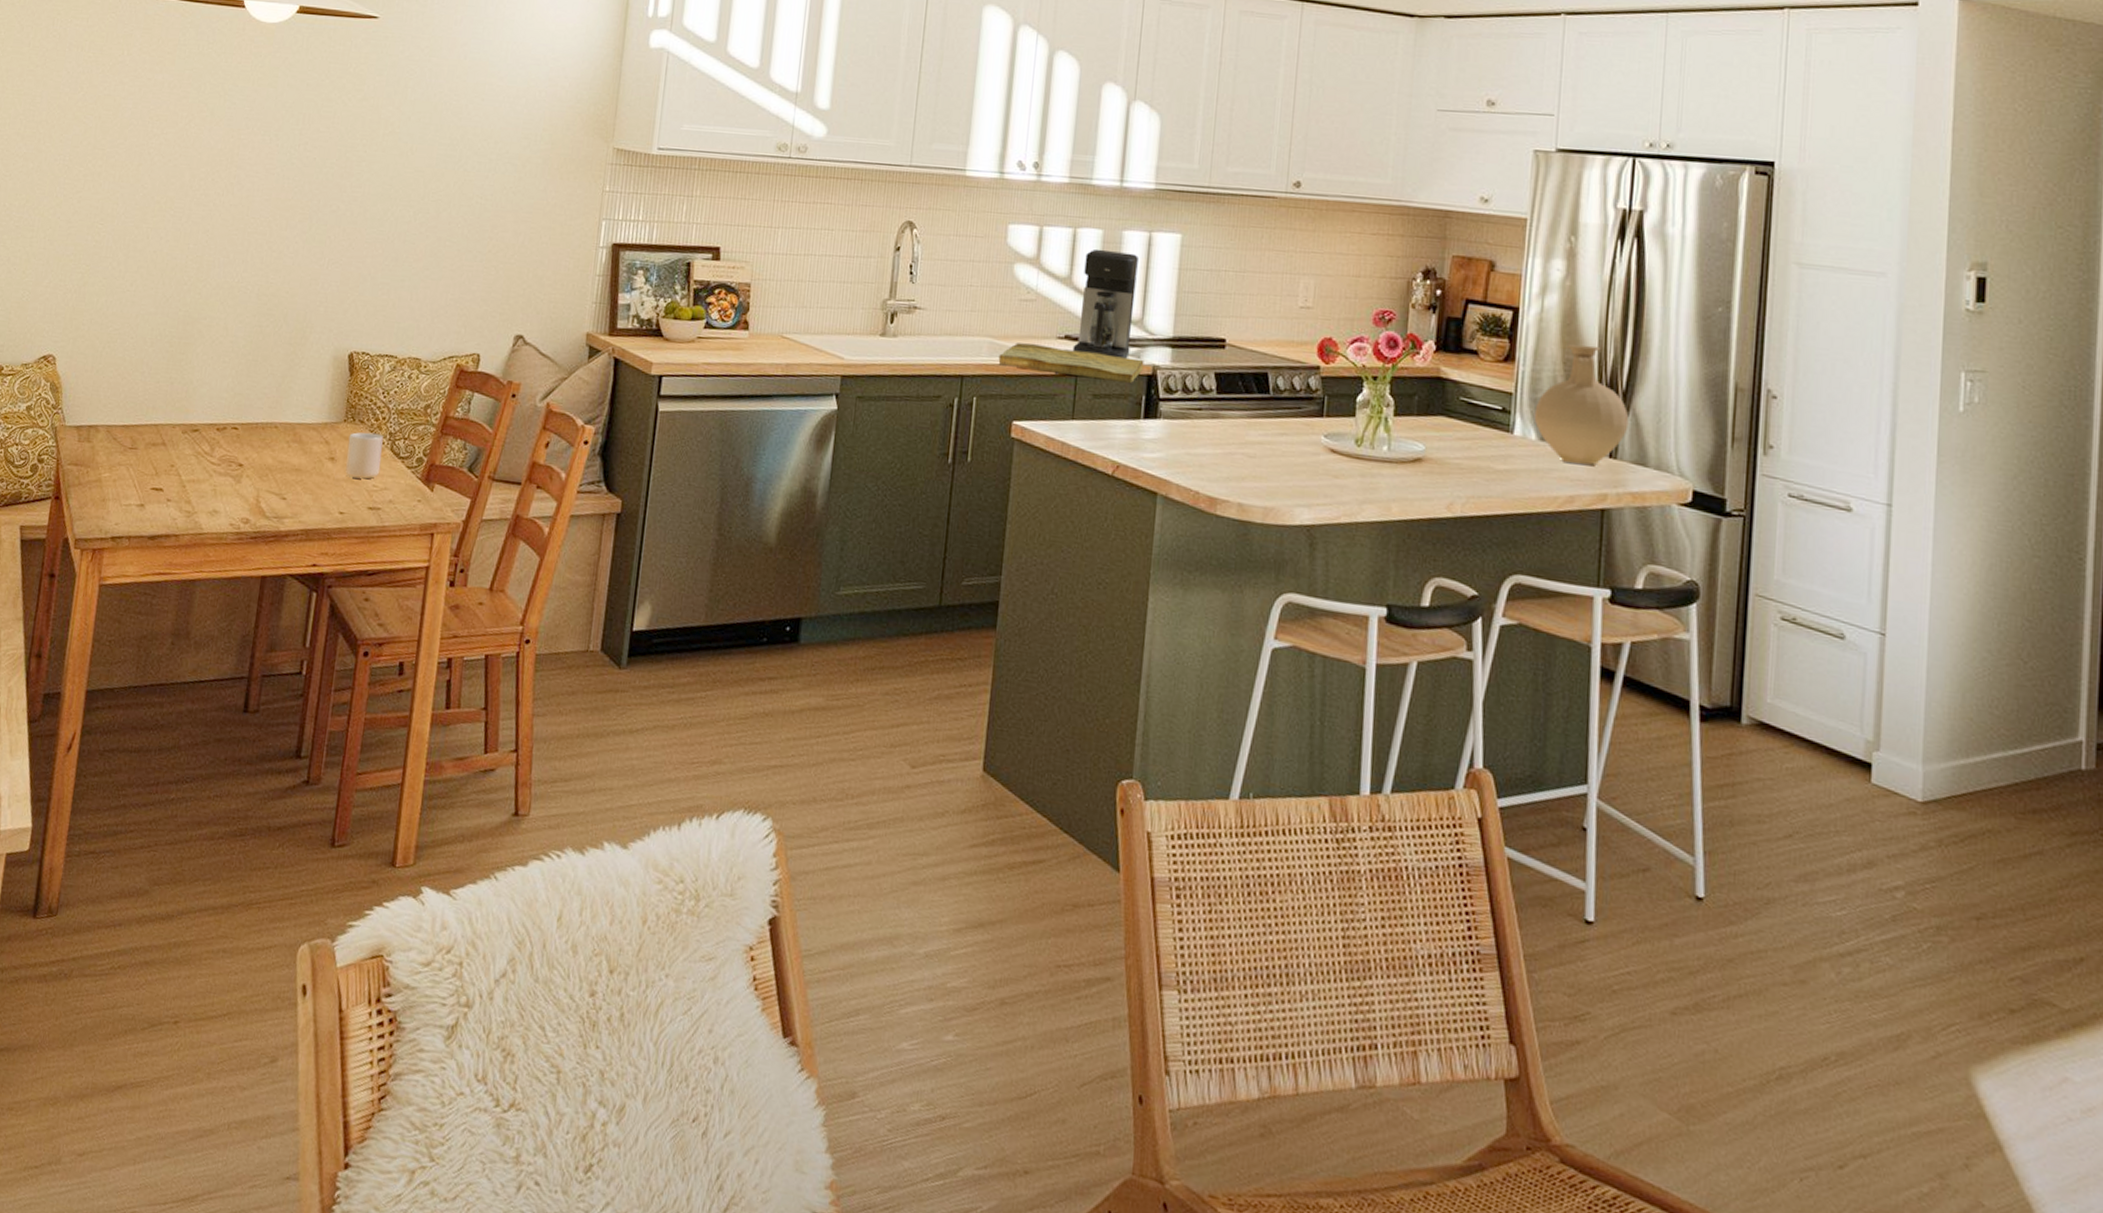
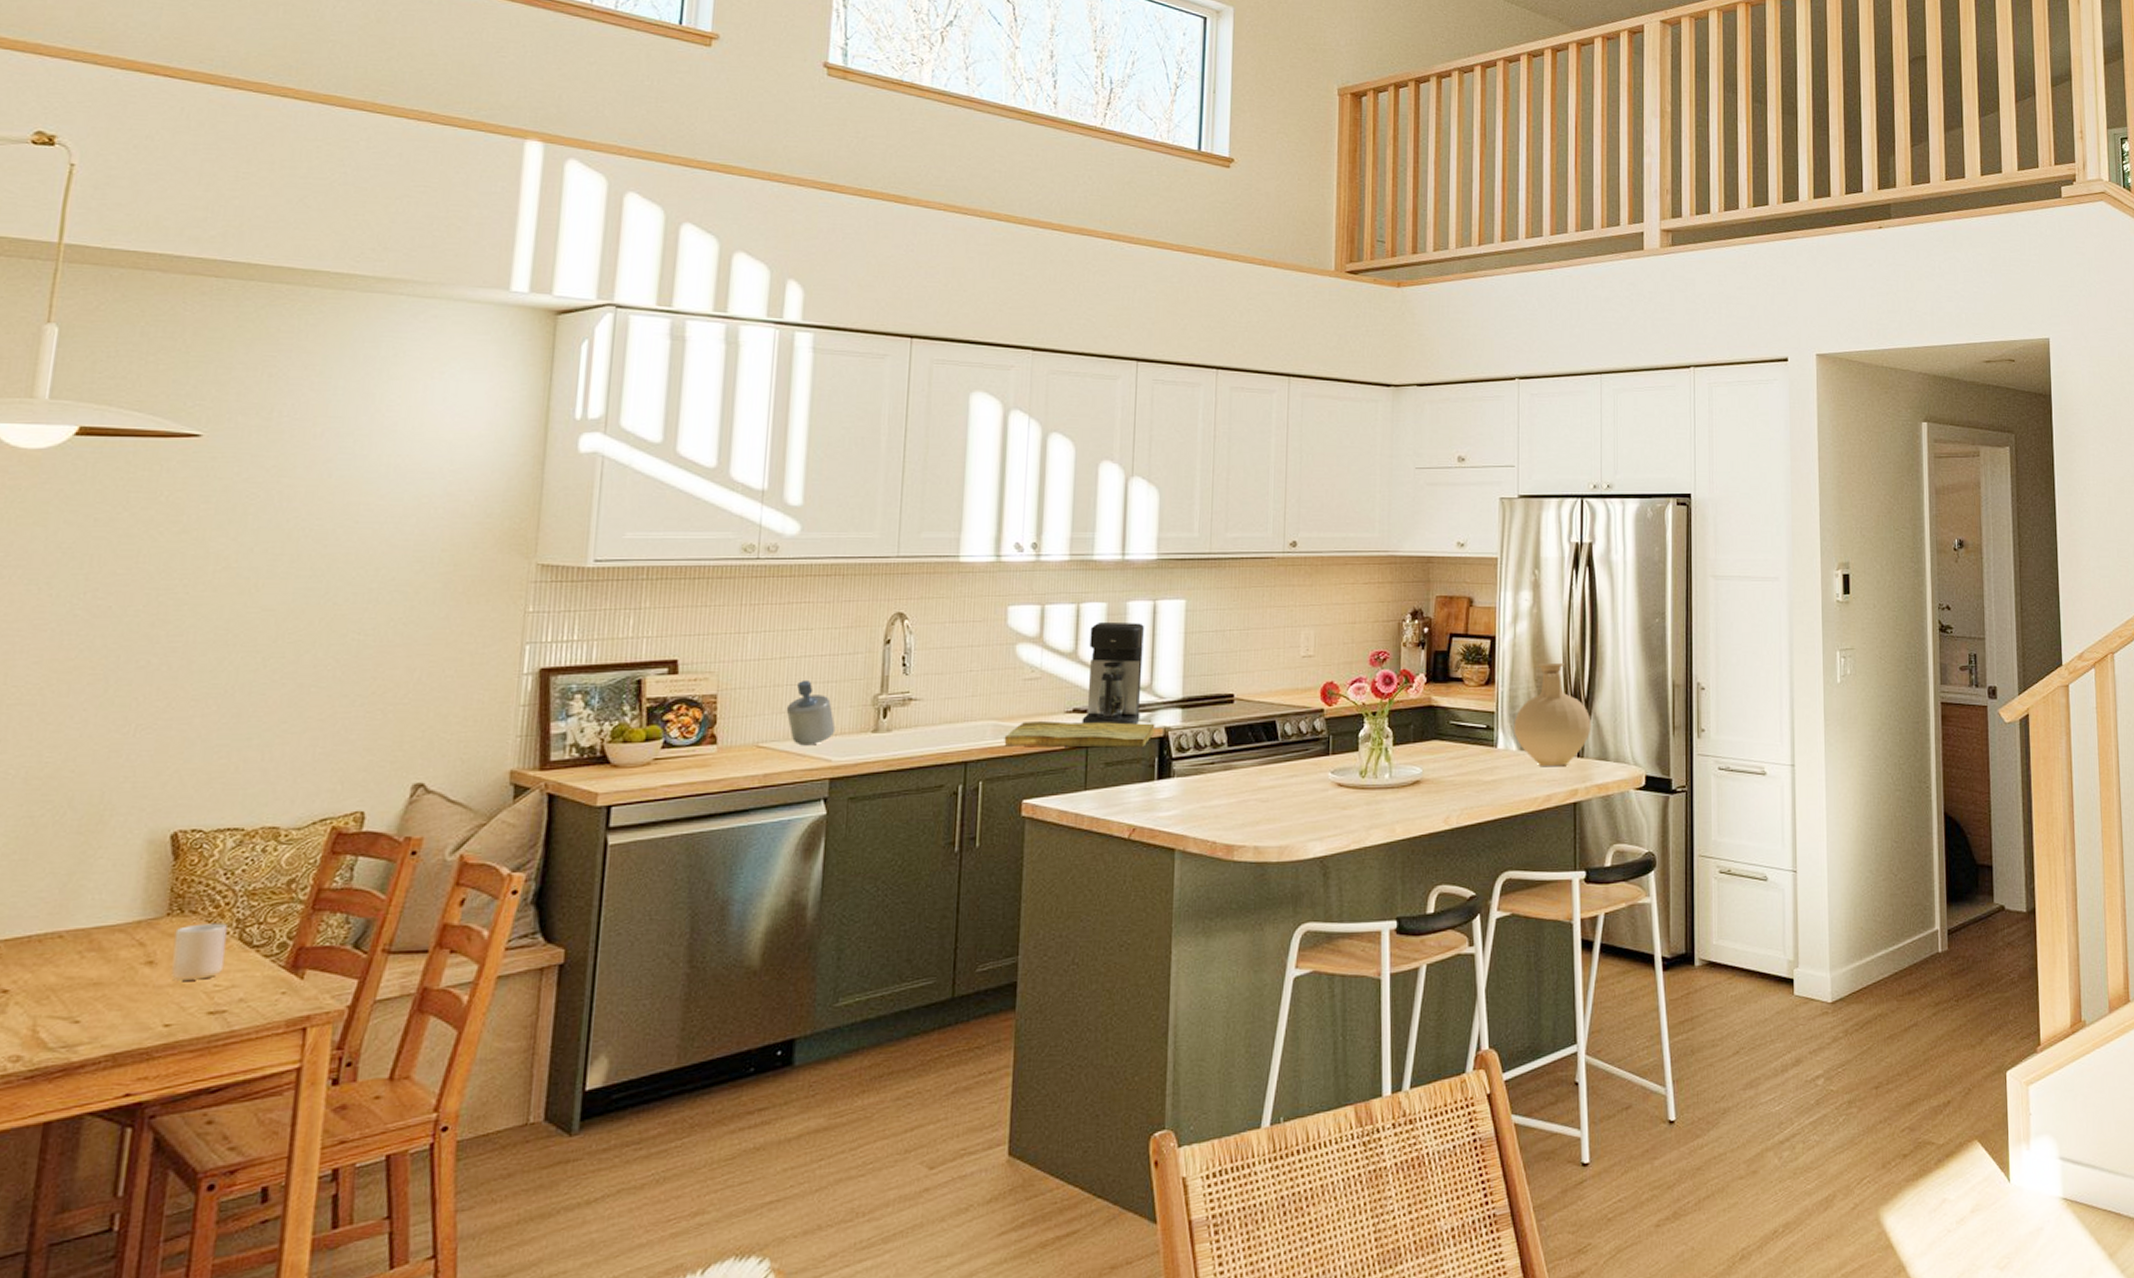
soap dispenser: none [807,277,849,342] -> present [786,679,836,746]

